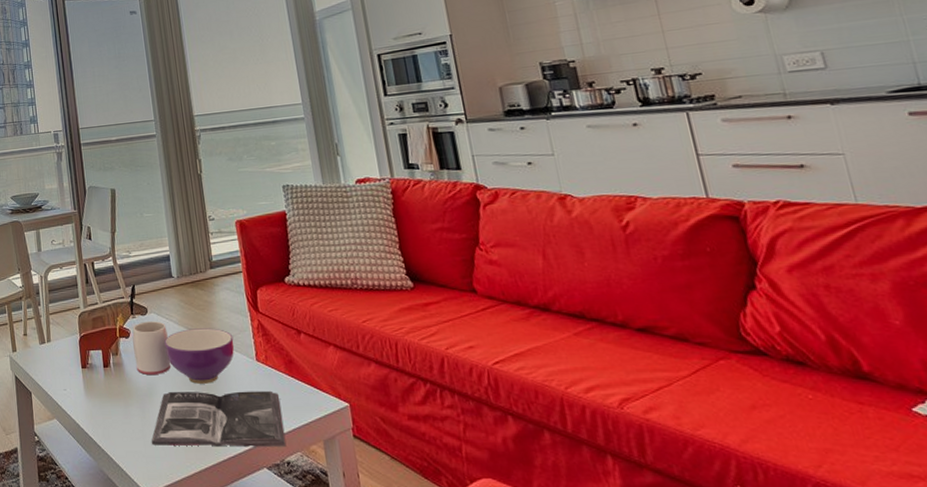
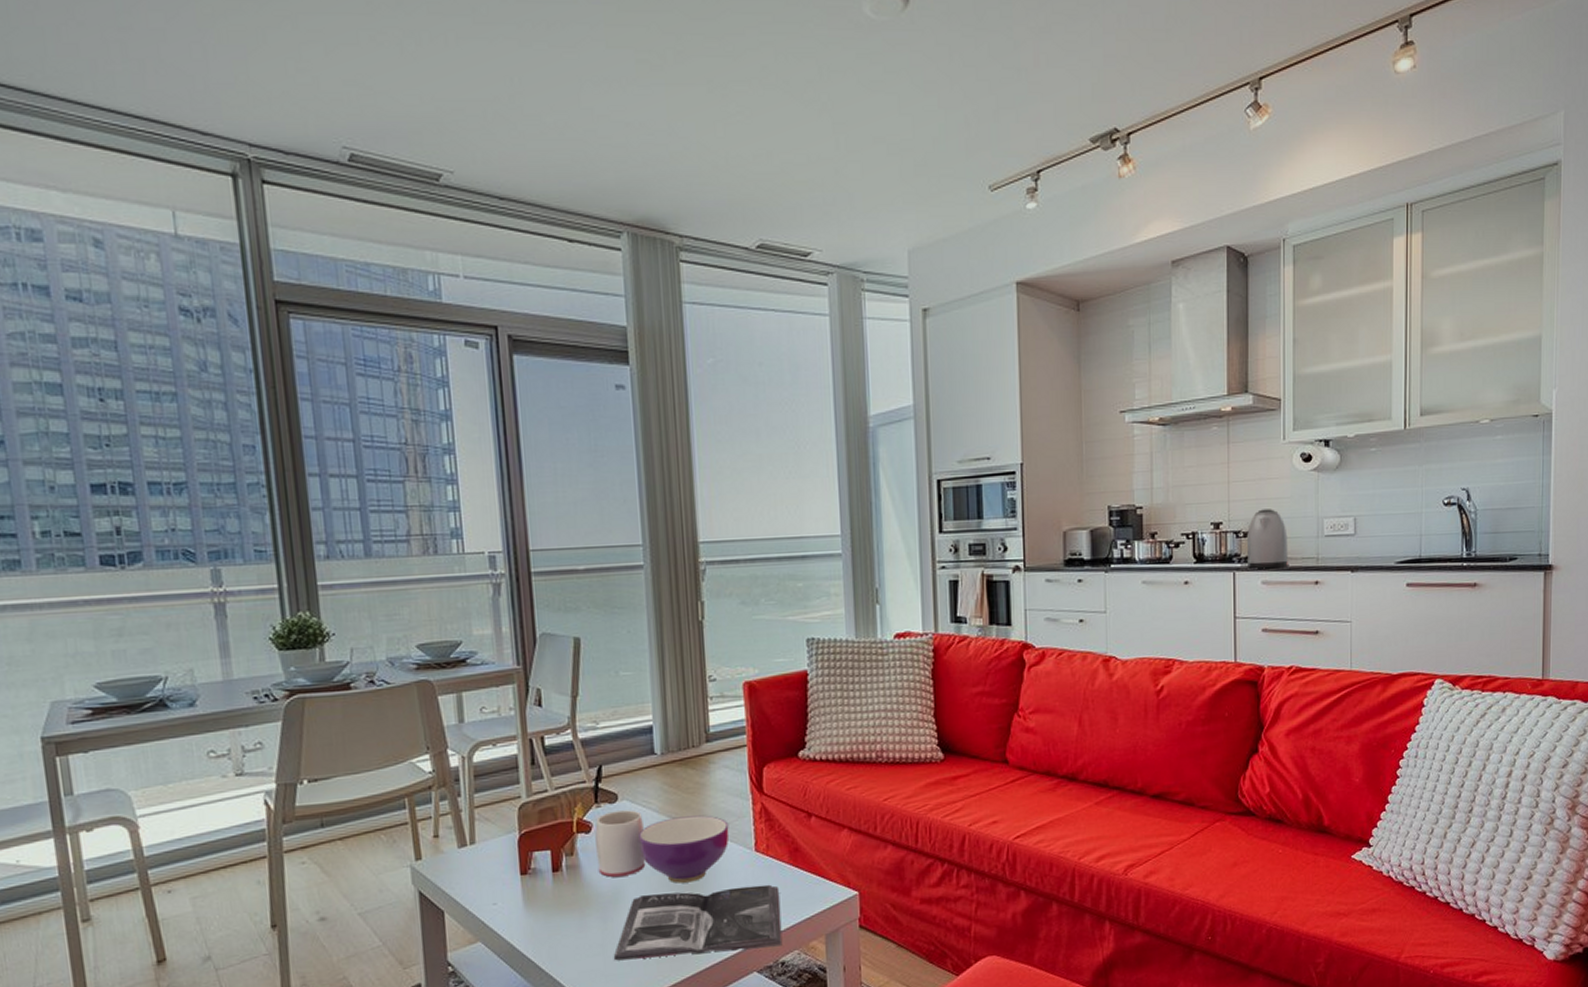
kettle: none [693,51,750,109] -> present [1247,509,1288,570]

